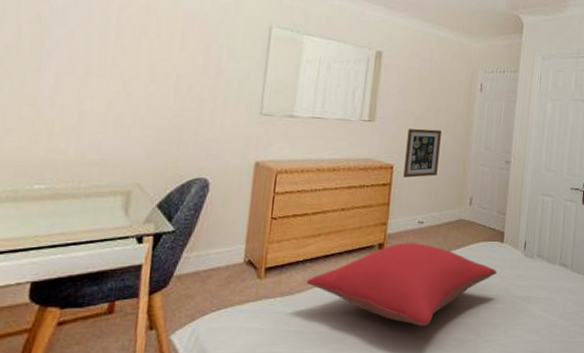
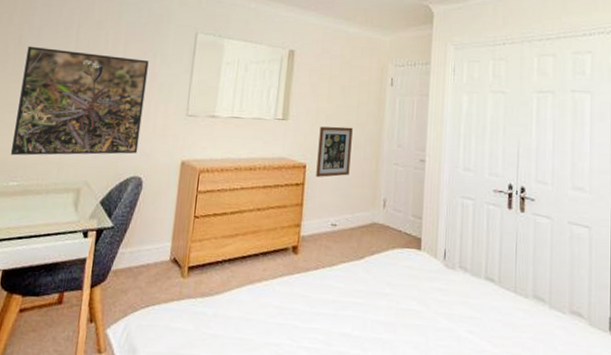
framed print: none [33,28,213,156] -> present [10,46,149,156]
pillow: present [306,243,497,327] -> none [224,246,415,341]

